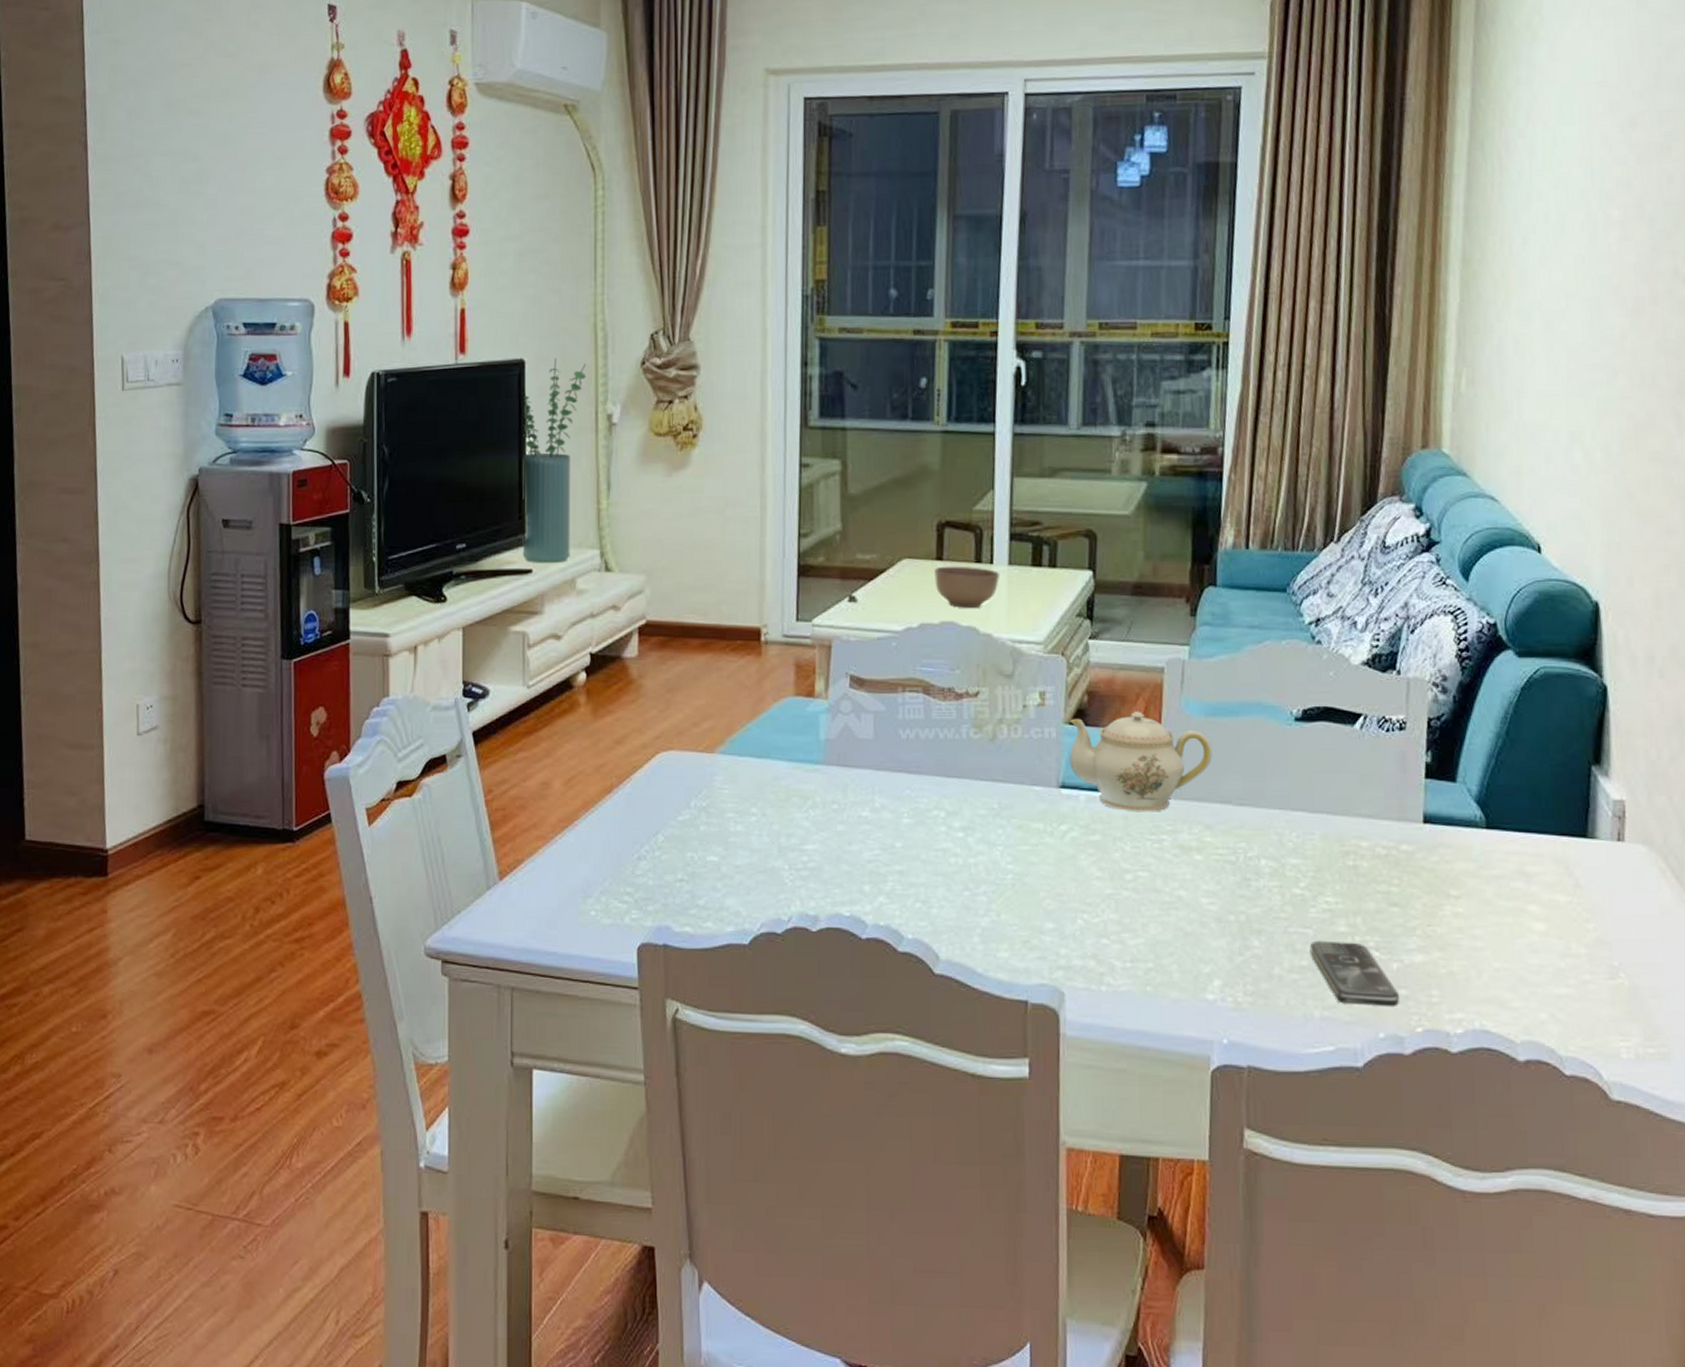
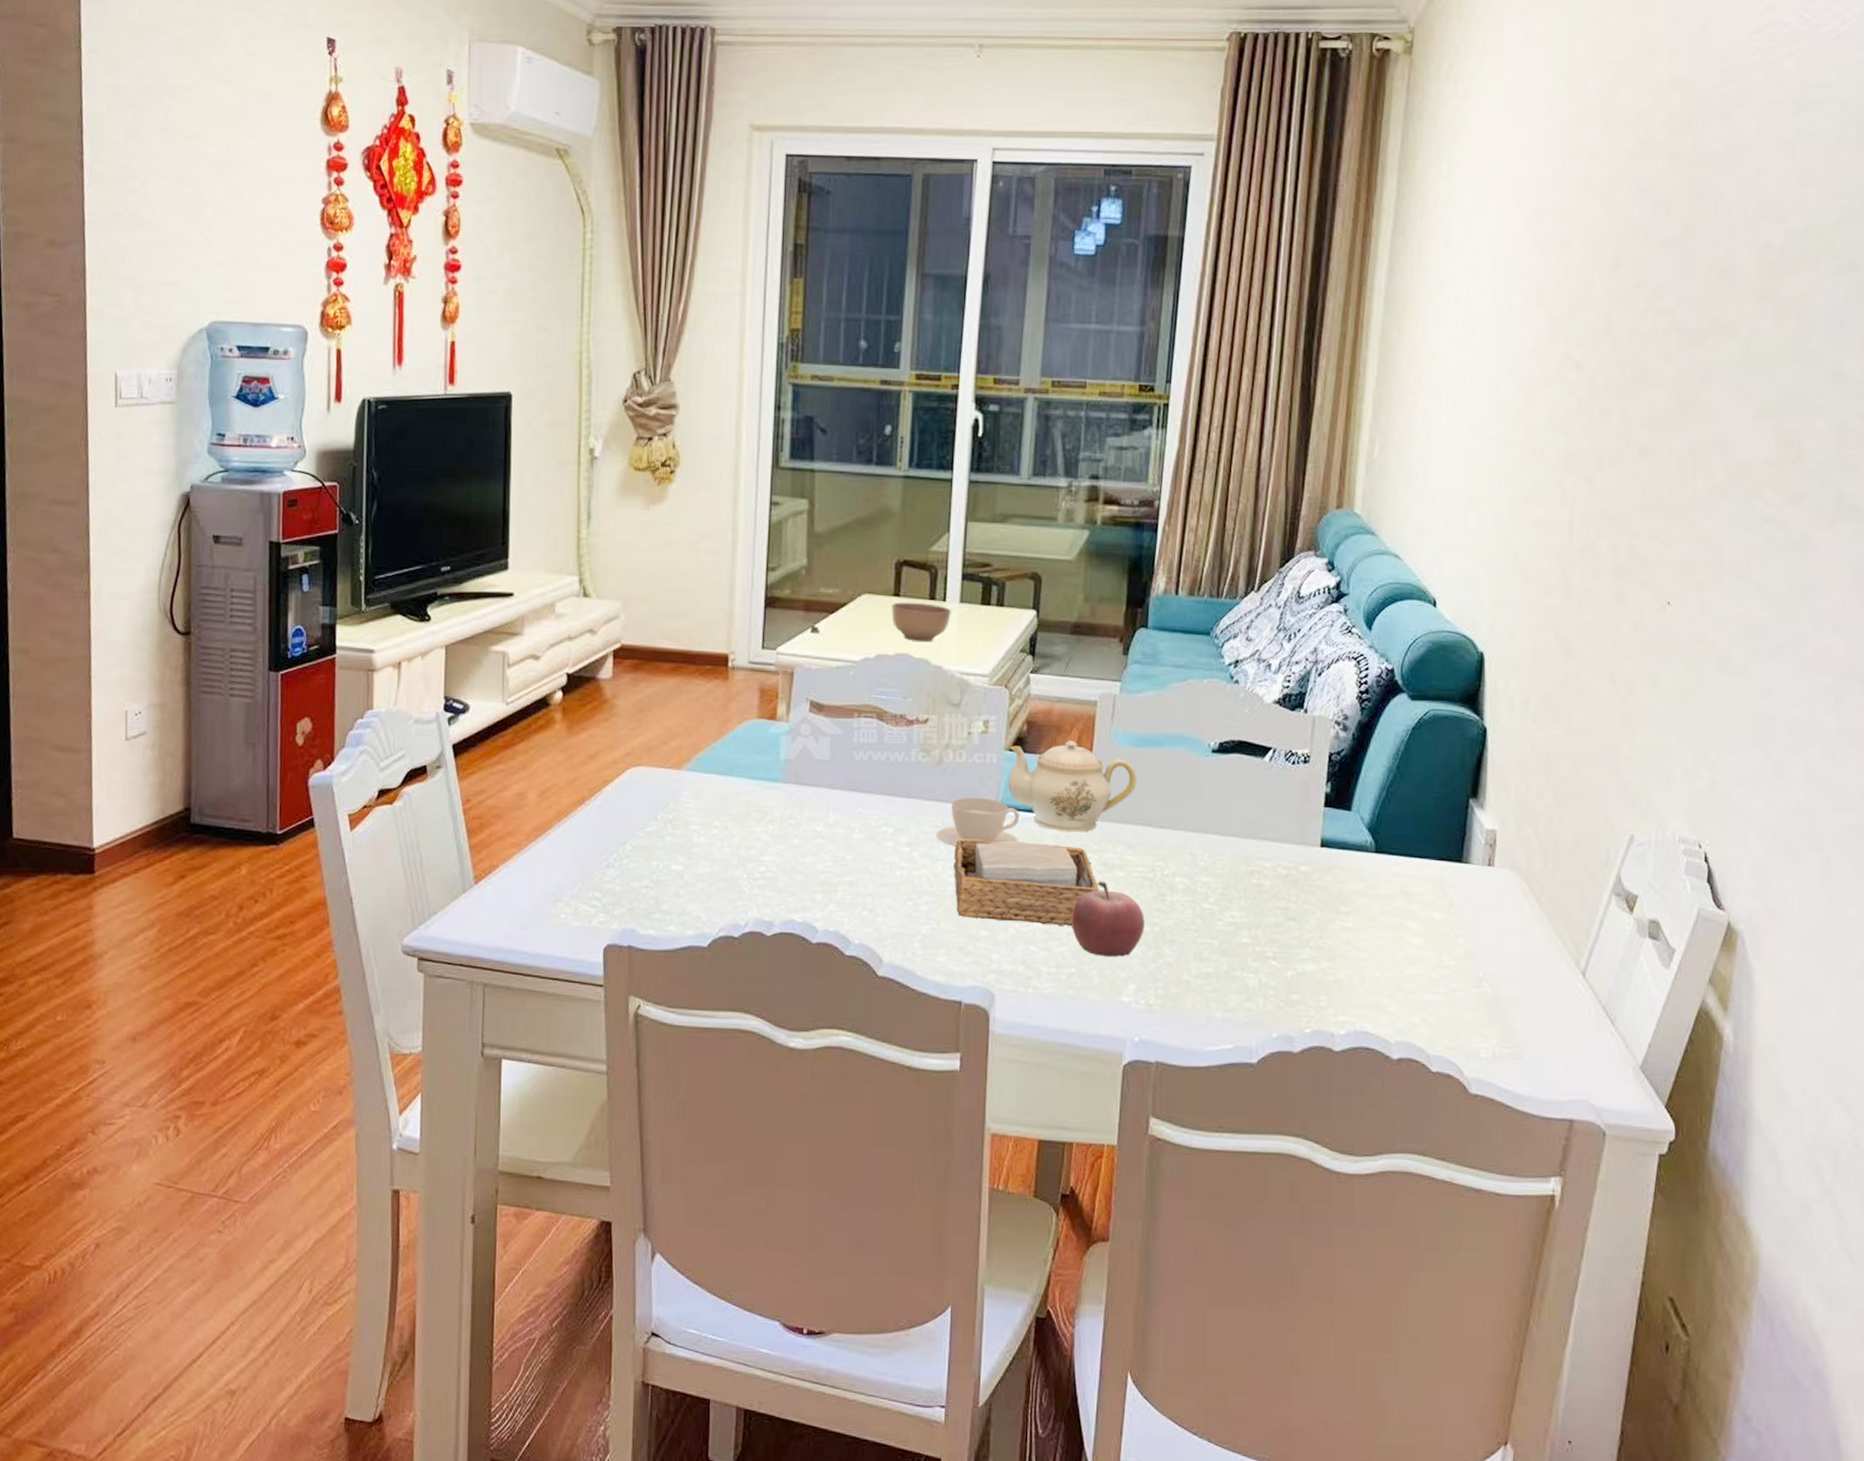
vase: present [522,357,587,564] -> none [504,392,571,588]
teacup: none [992,776,1085,831] -> present [936,797,1020,847]
napkin holder: none [1013,821,1176,916] -> present [954,838,1099,926]
fruit: none [1146,865,1228,949] -> present [1072,881,1144,957]
mobile phone: present [1309,940,1400,1007] -> none [1215,950,1293,1011]

